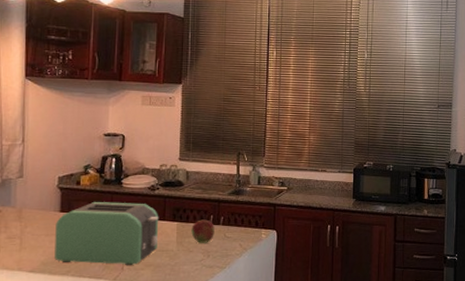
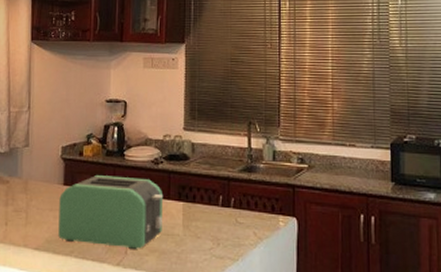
fruit: present [191,219,215,243] -> none [199,200,224,229]

